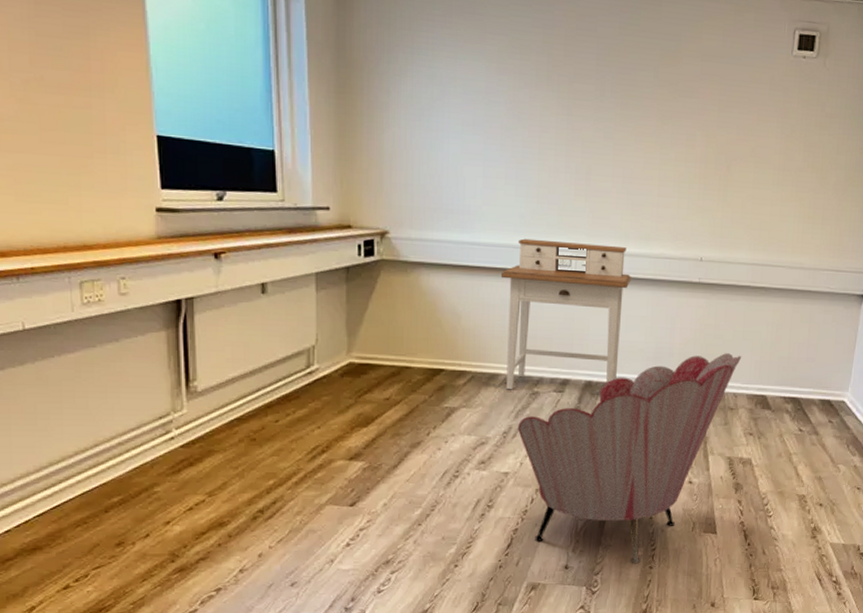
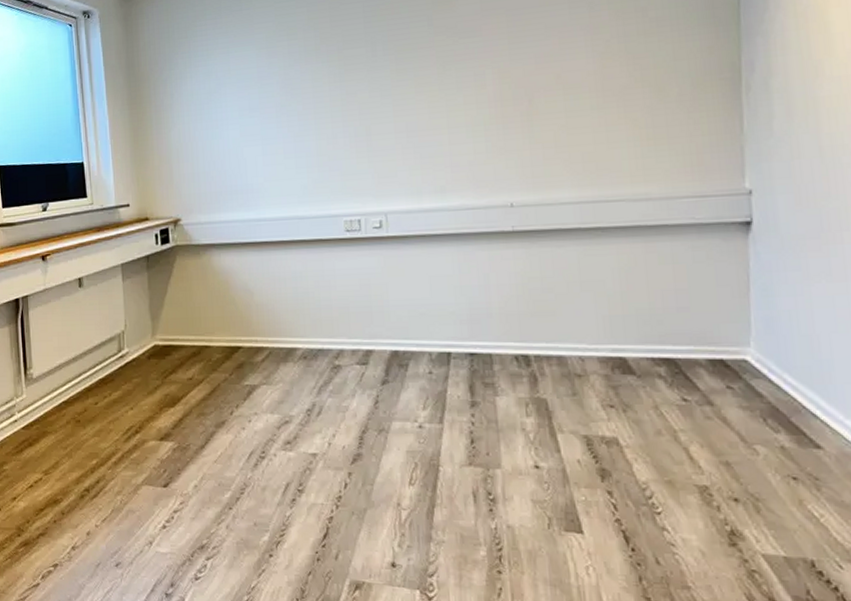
desk: present [500,238,632,390] -> none [288,203,430,365]
armchair: present [518,353,741,564] -> none [322,309,582,567]

